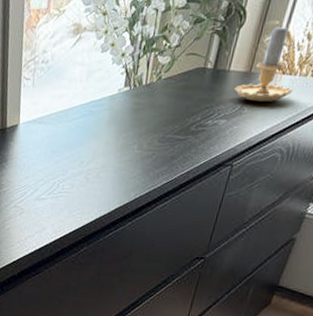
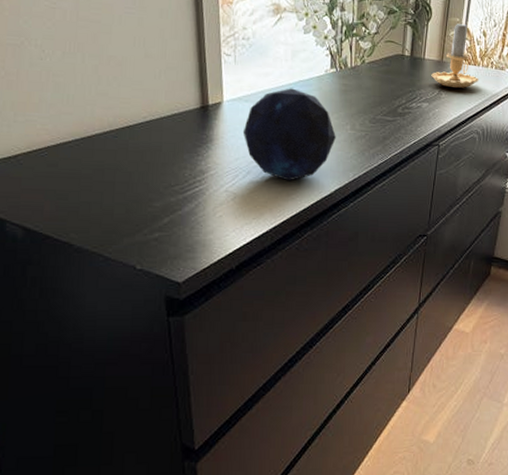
decorative orb: none [34,109,122,199] -> present [242,88,336,181]

